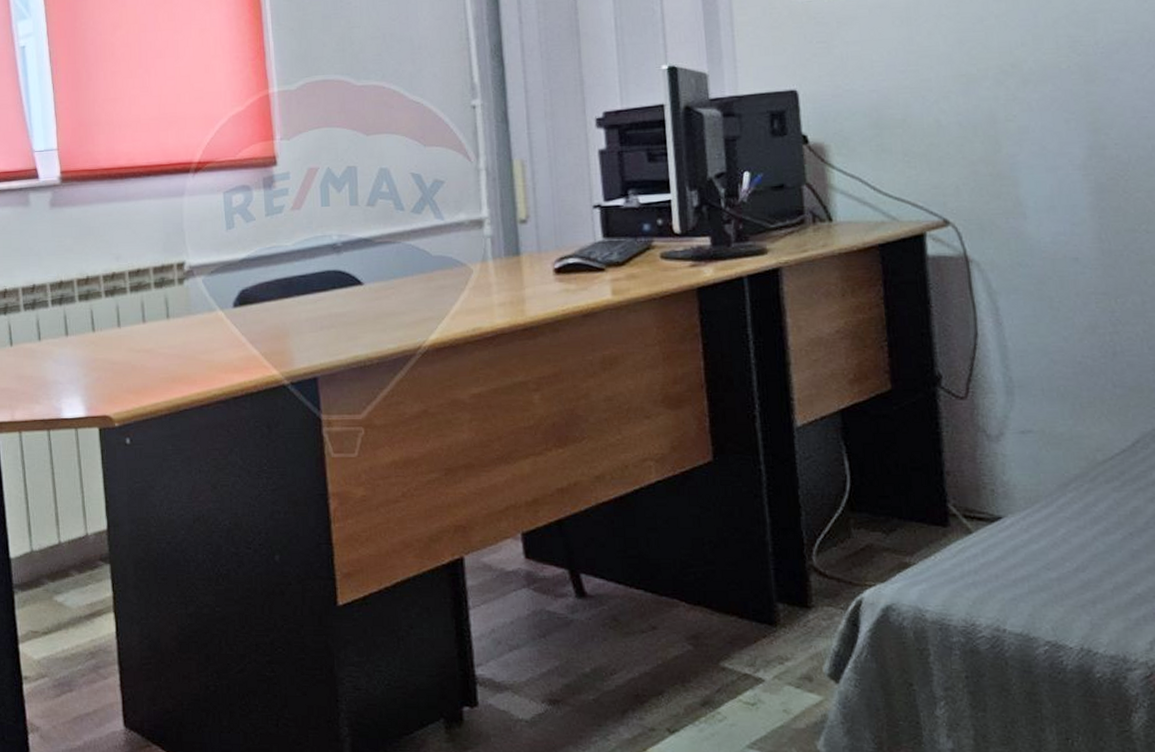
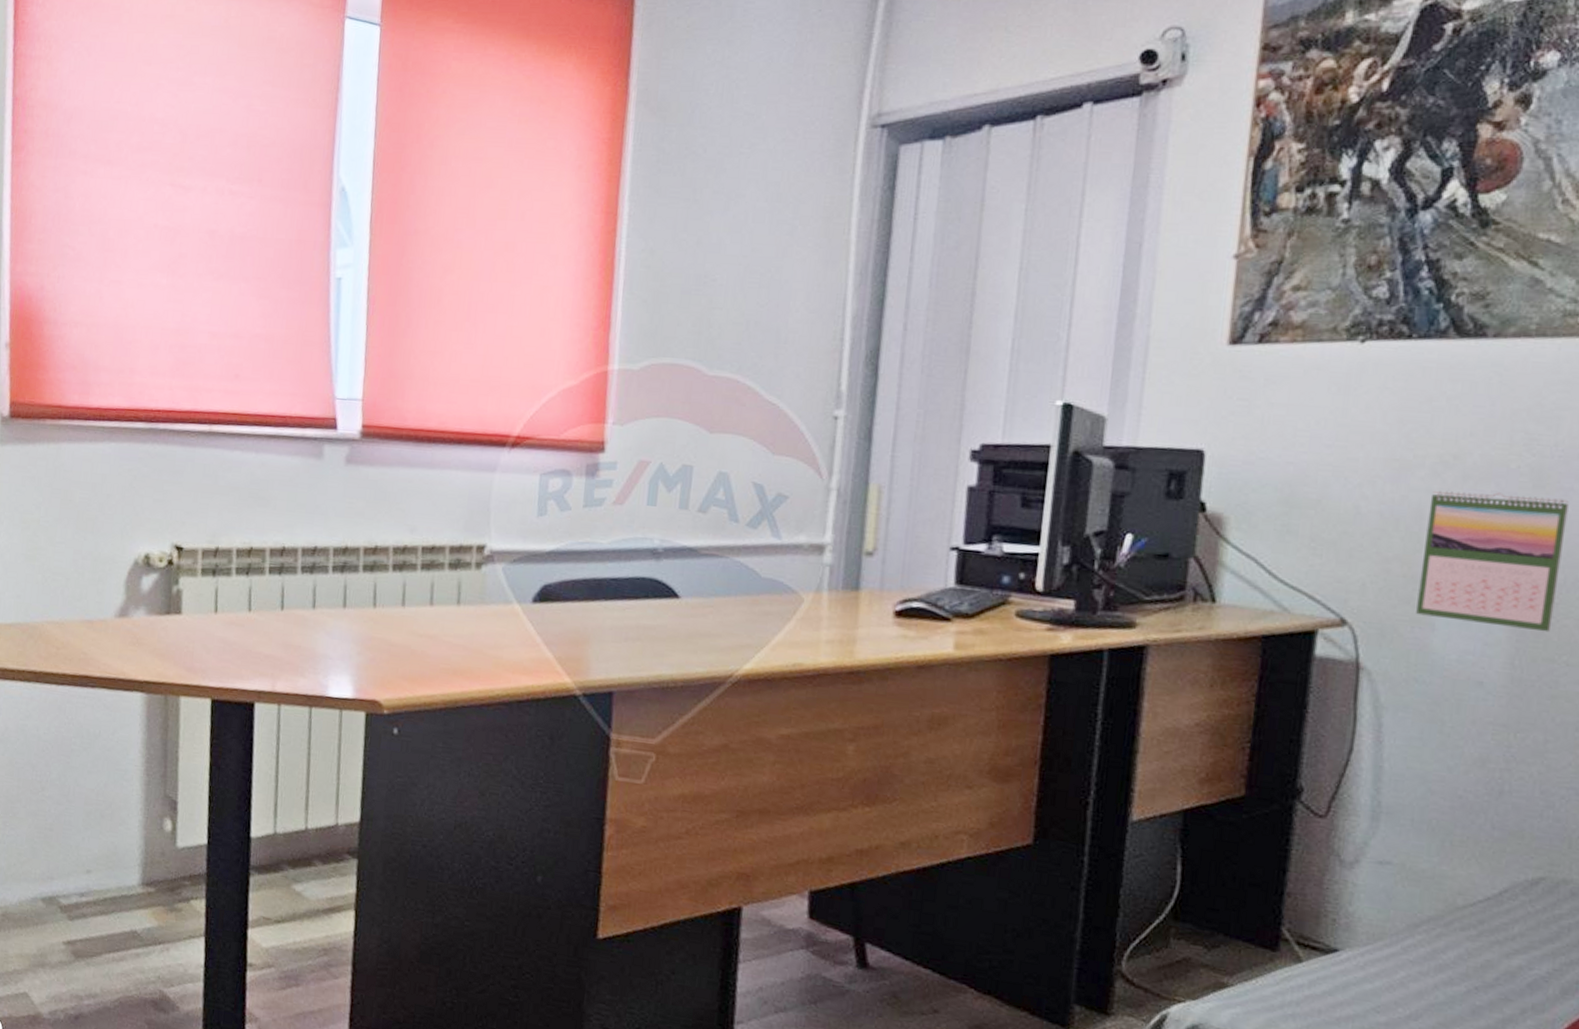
calendar: none [999,89,1127,207] -> present [1416,490,1569,633]

